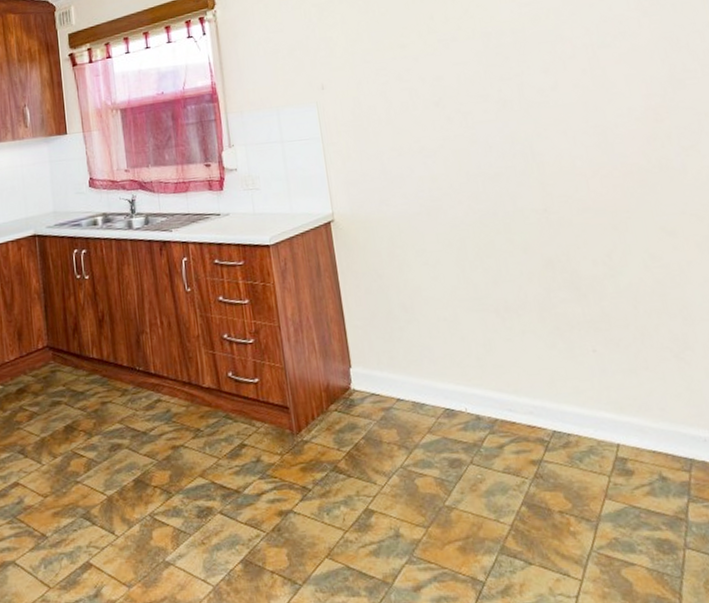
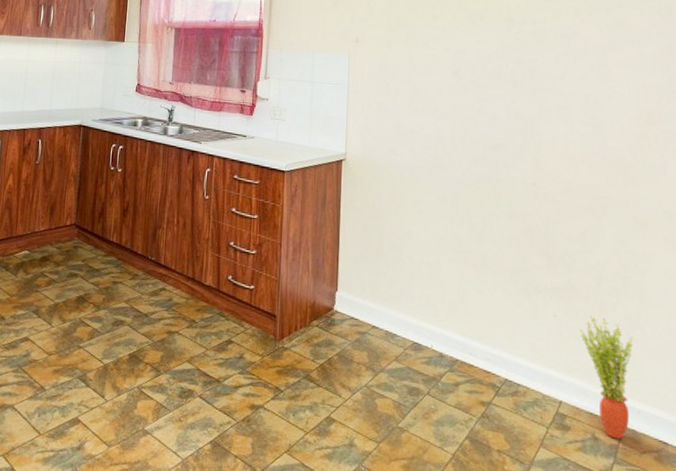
potted plant: none [623,344,697,475] -> present [579,316,633,439]

